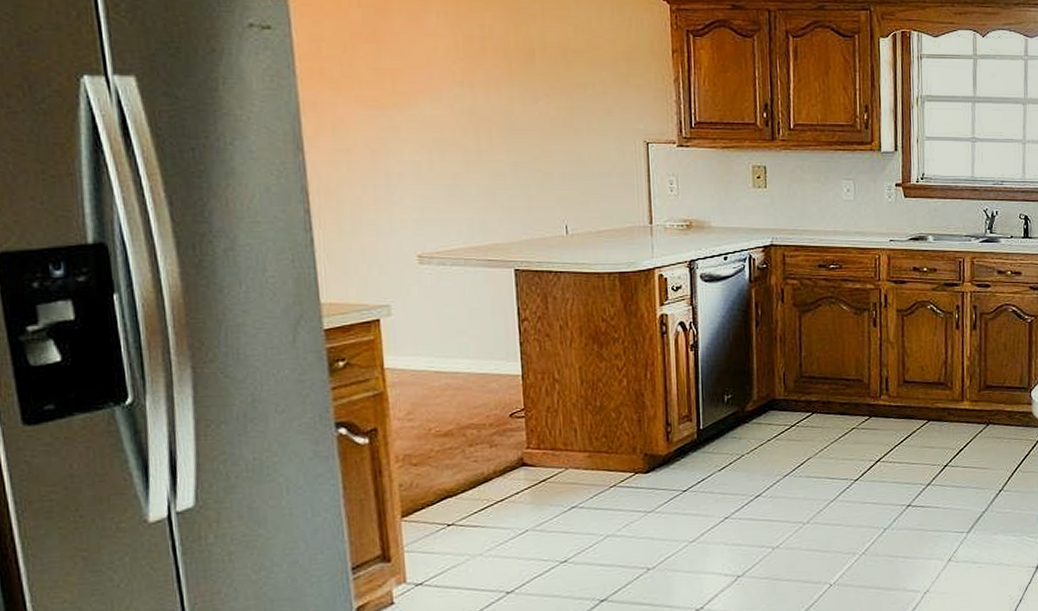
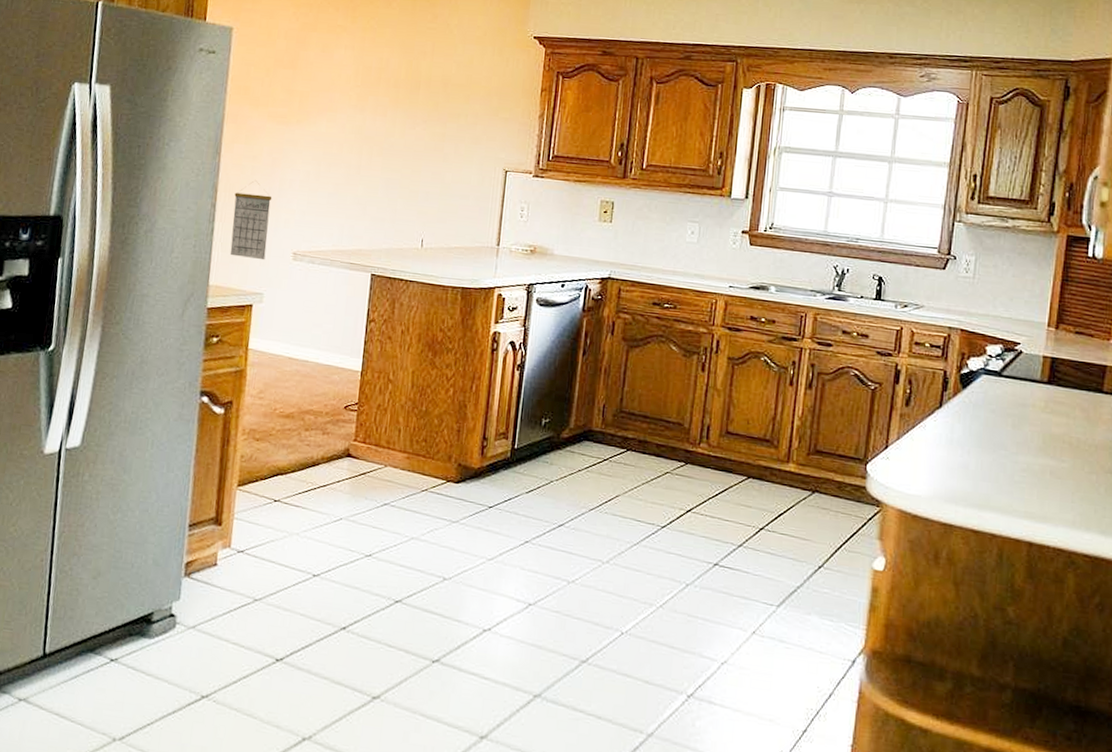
calendar: none [331,178,385,268] -> present [229,180,273,261]

